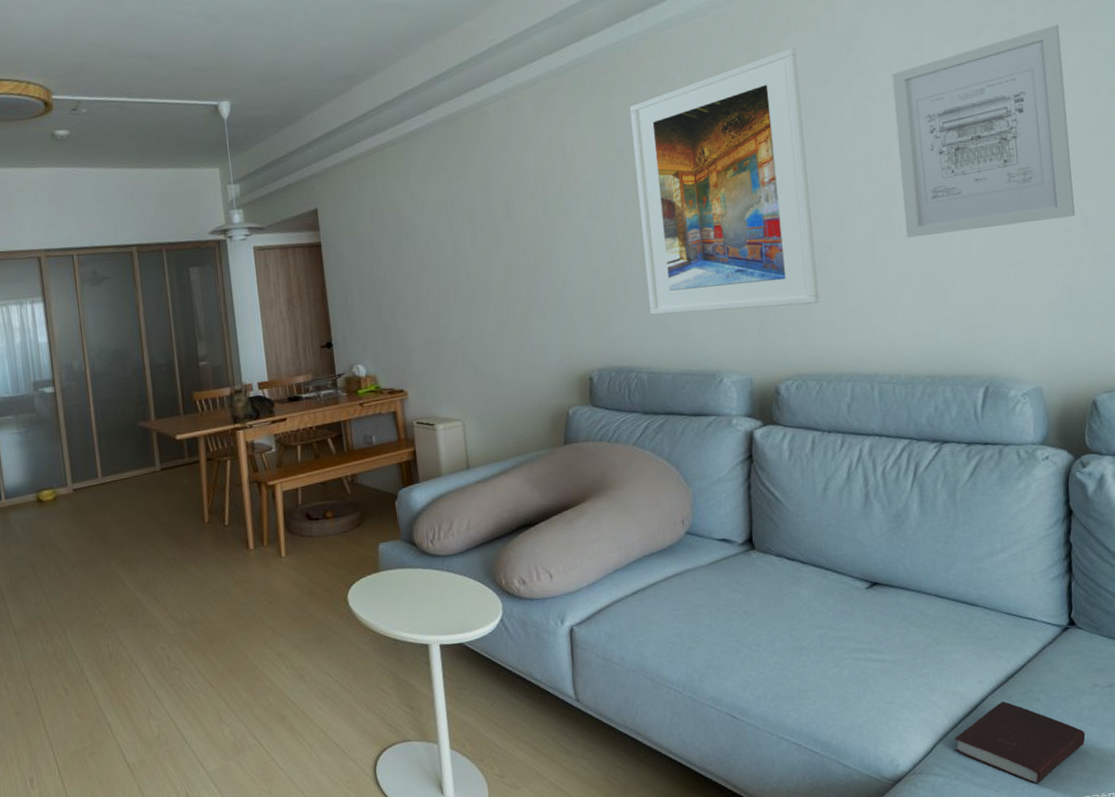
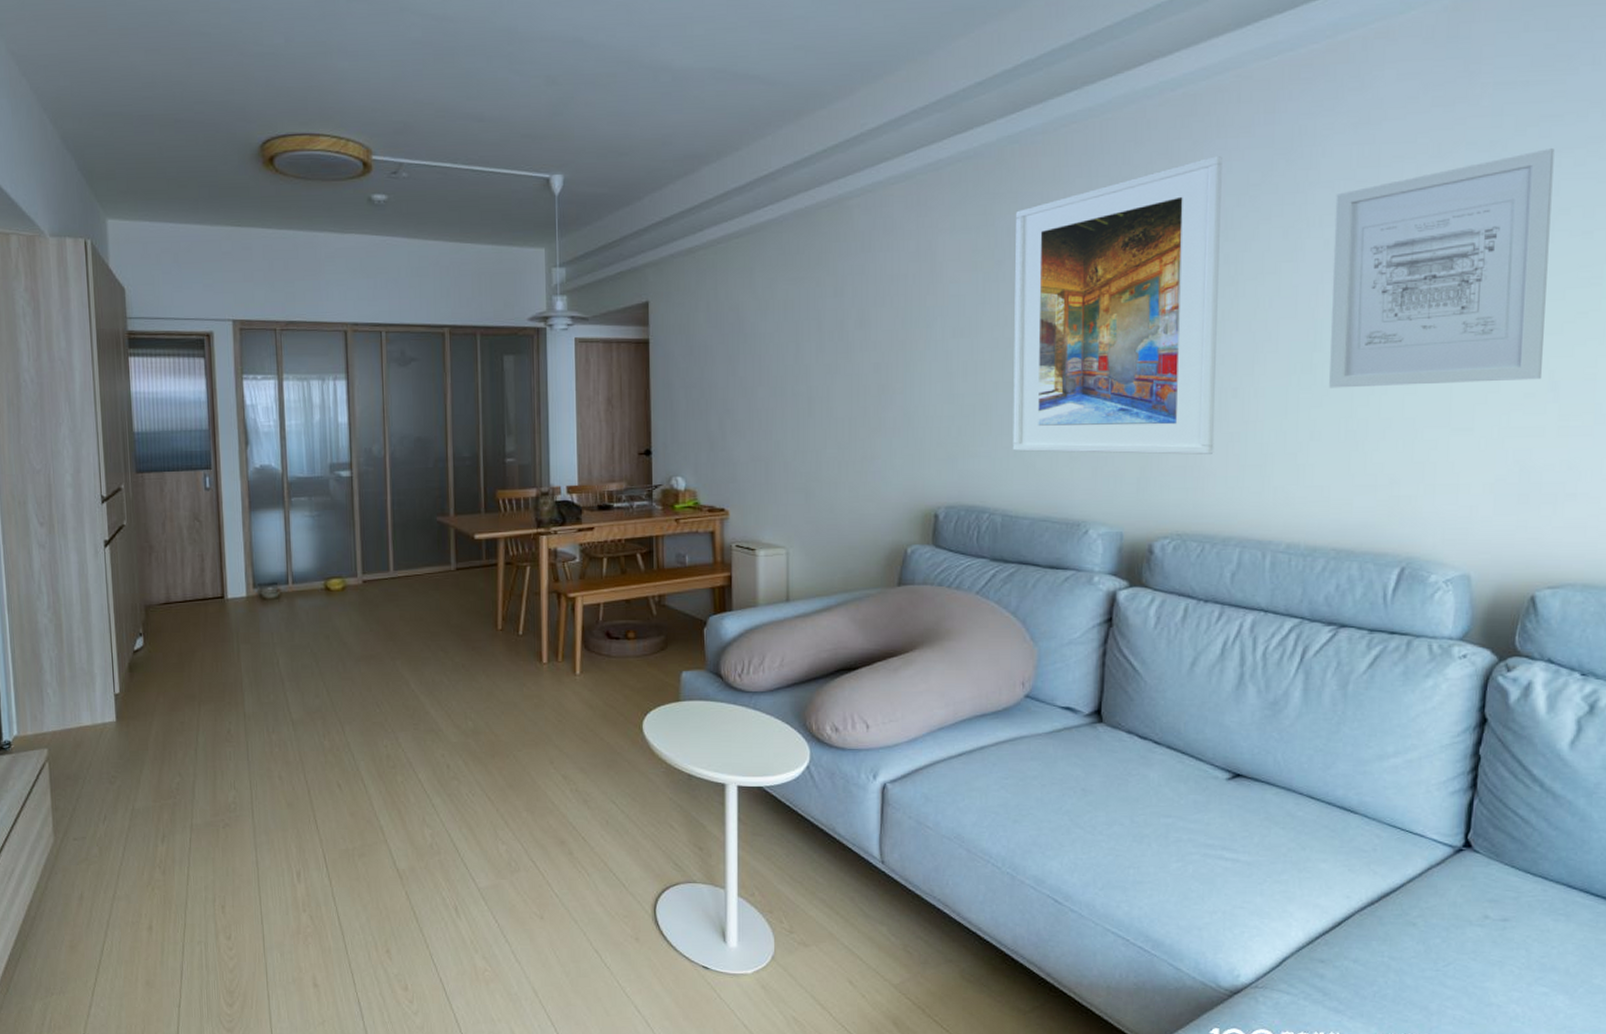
book: present [955,701,1086,784] -> none [1307,921,1466,1016]

